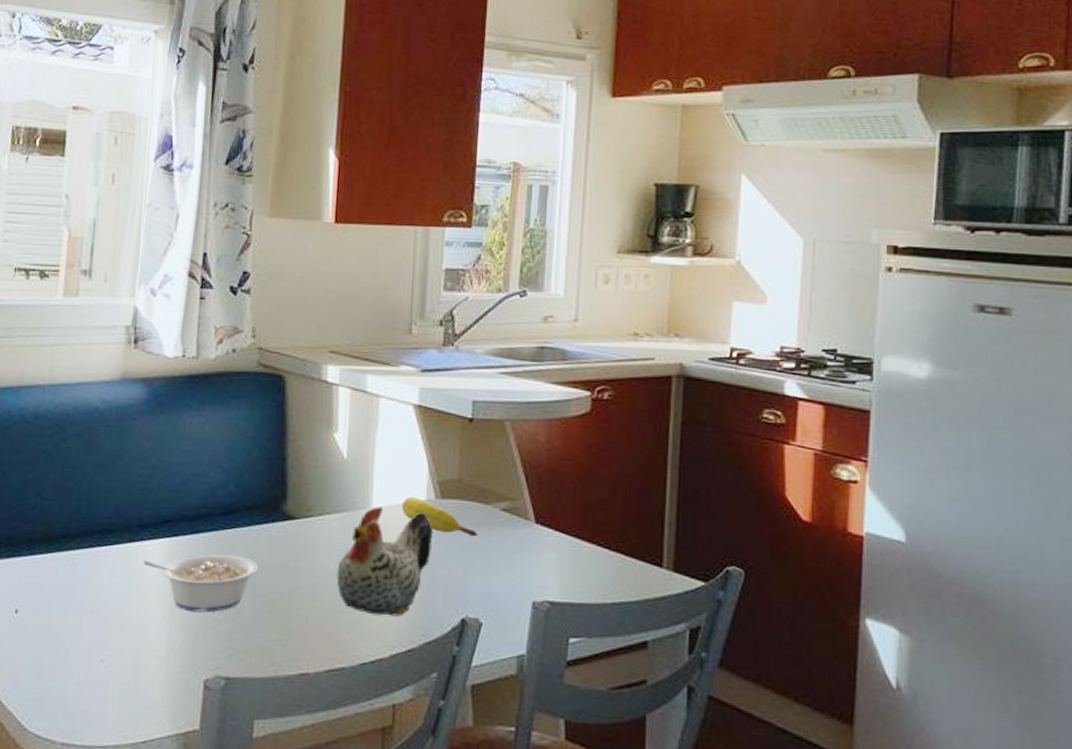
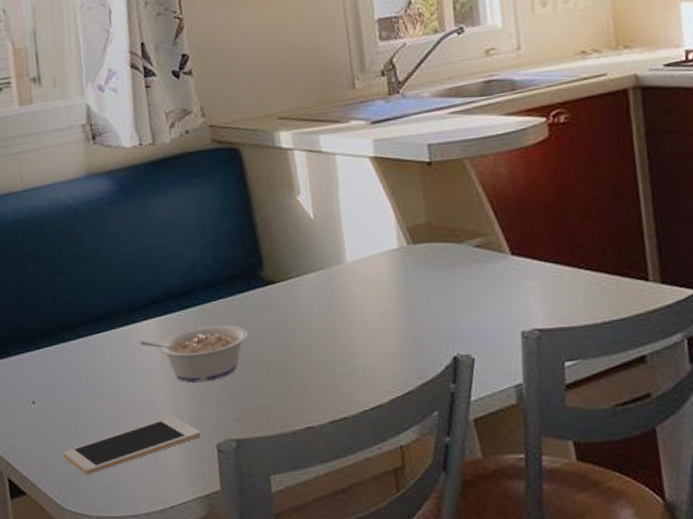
cell phone: none [37,644,190,696] -> present [63,416,201,474]
chicken figurine: present [336,507,434,616] -> none [323,259,412,364]
fruit: present [401,496,478,537] -> none [375,246,456,277]

